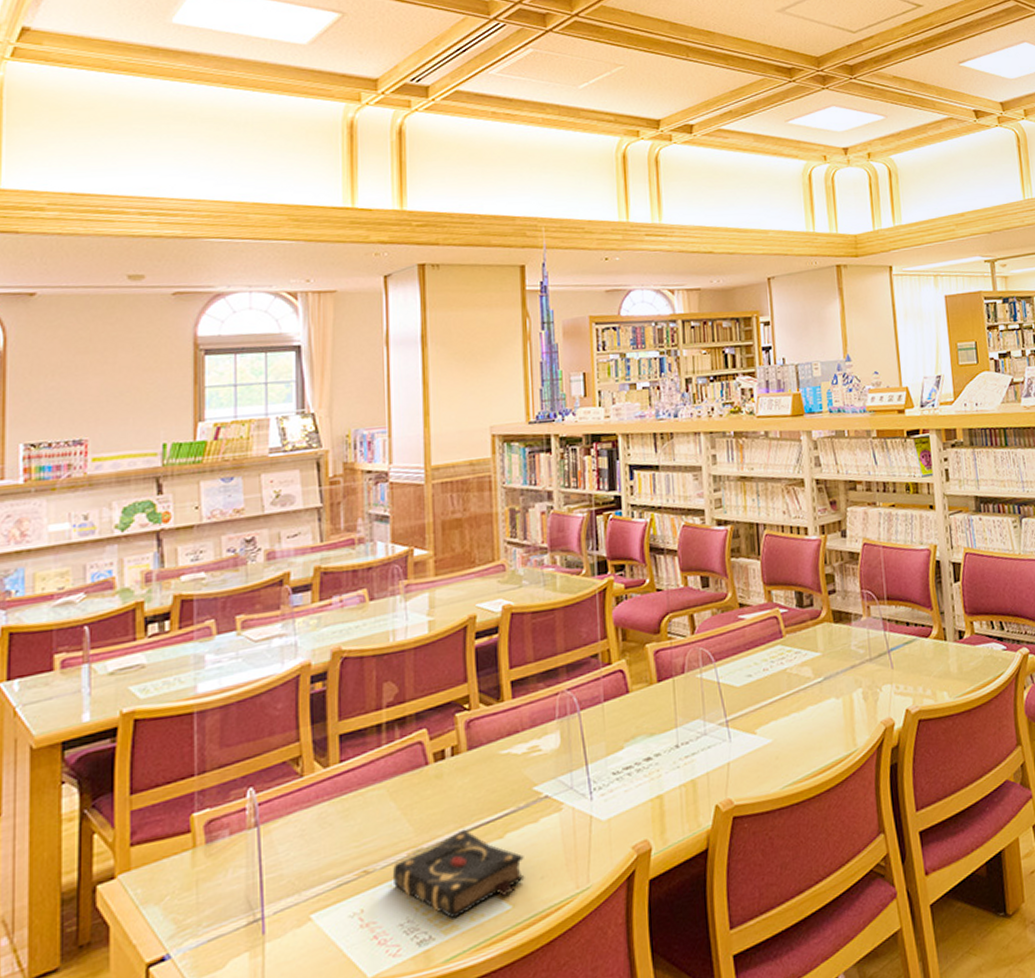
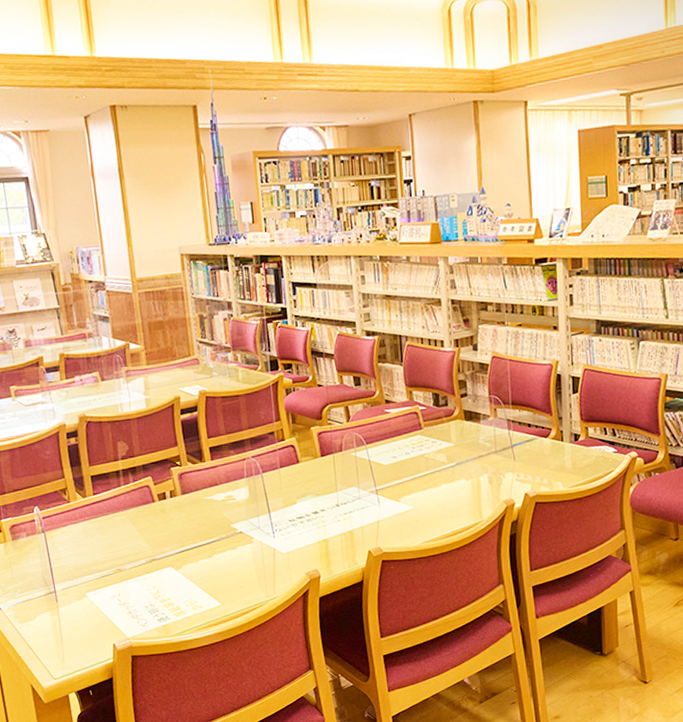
book: present [392,829,525,919] -> none [137,549,229,607]

